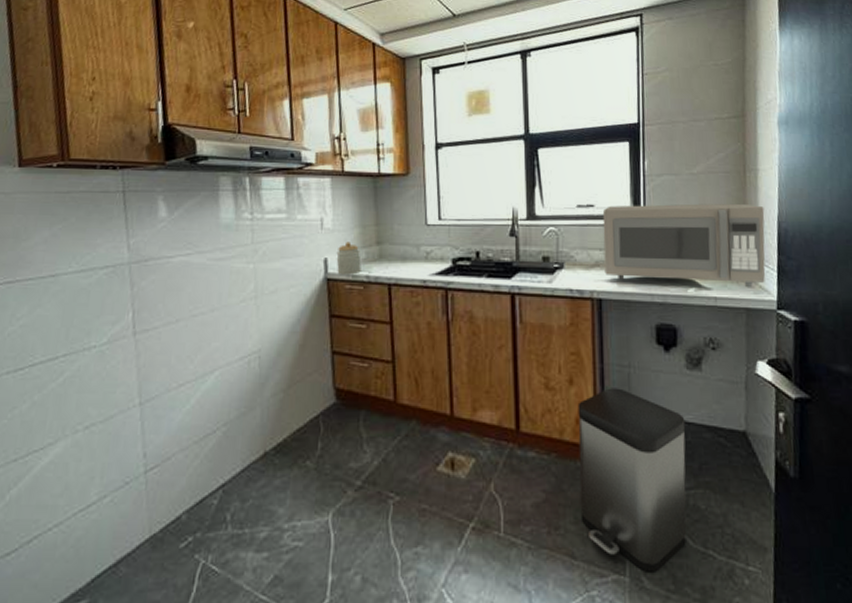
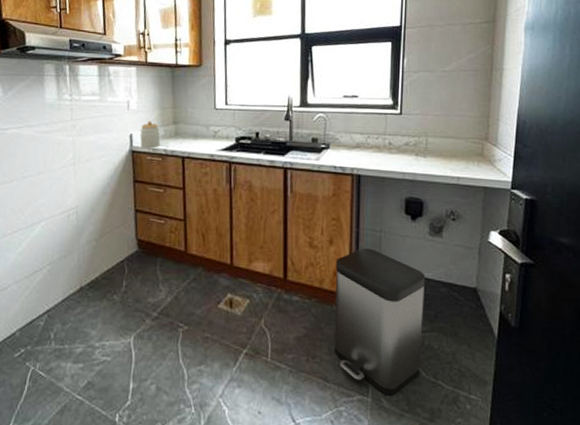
microwave: present [602,203,766,287] -> none [364,96,507,169]

